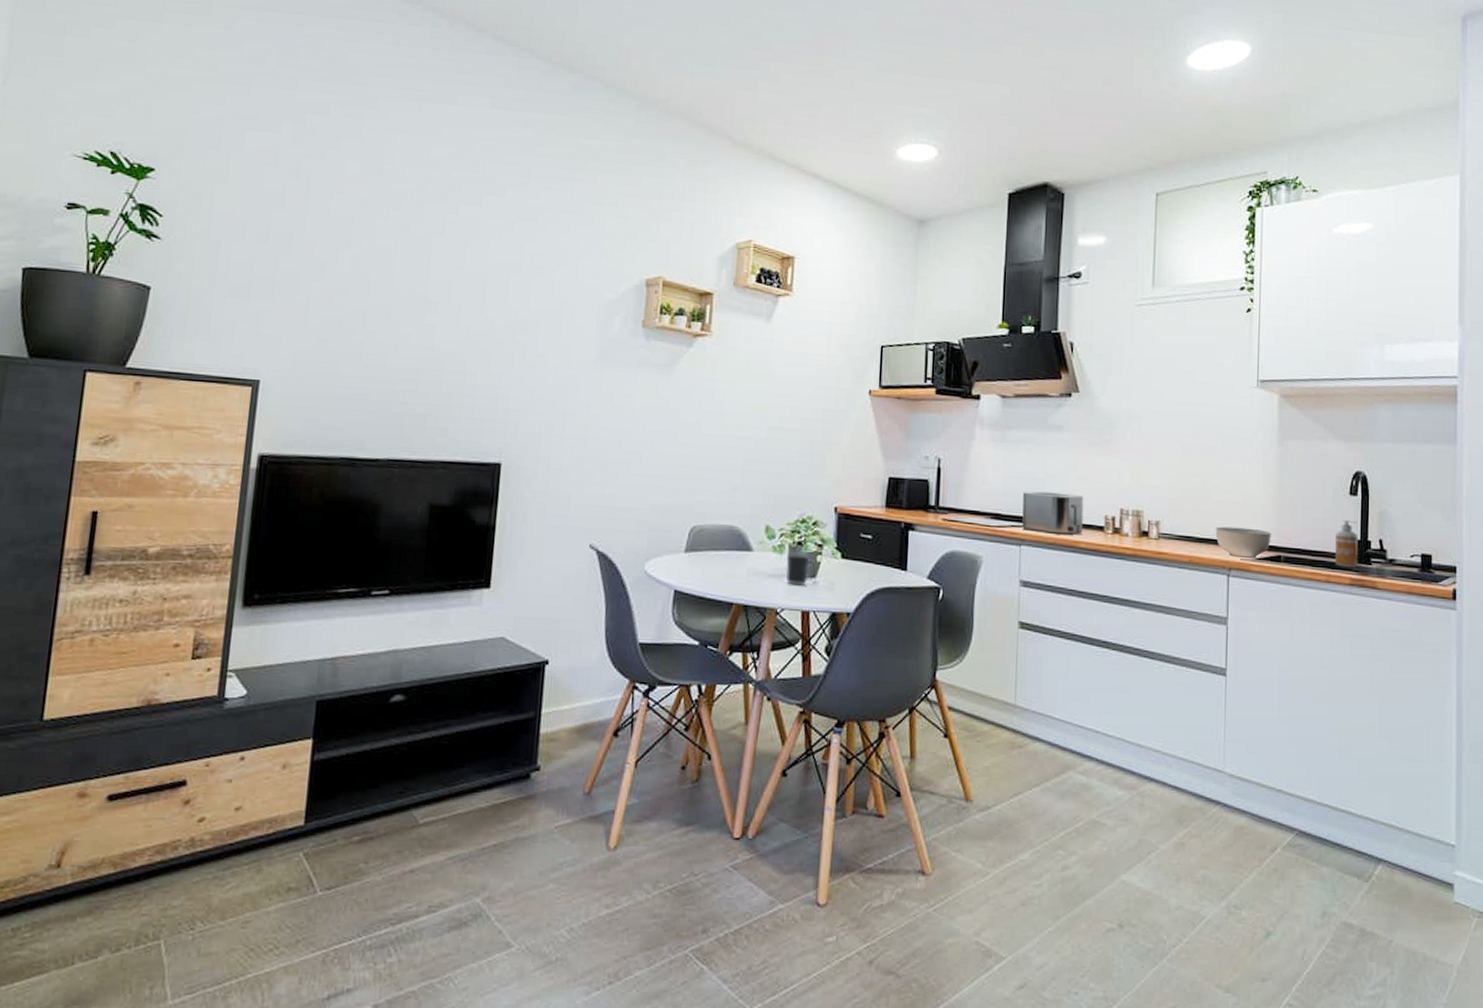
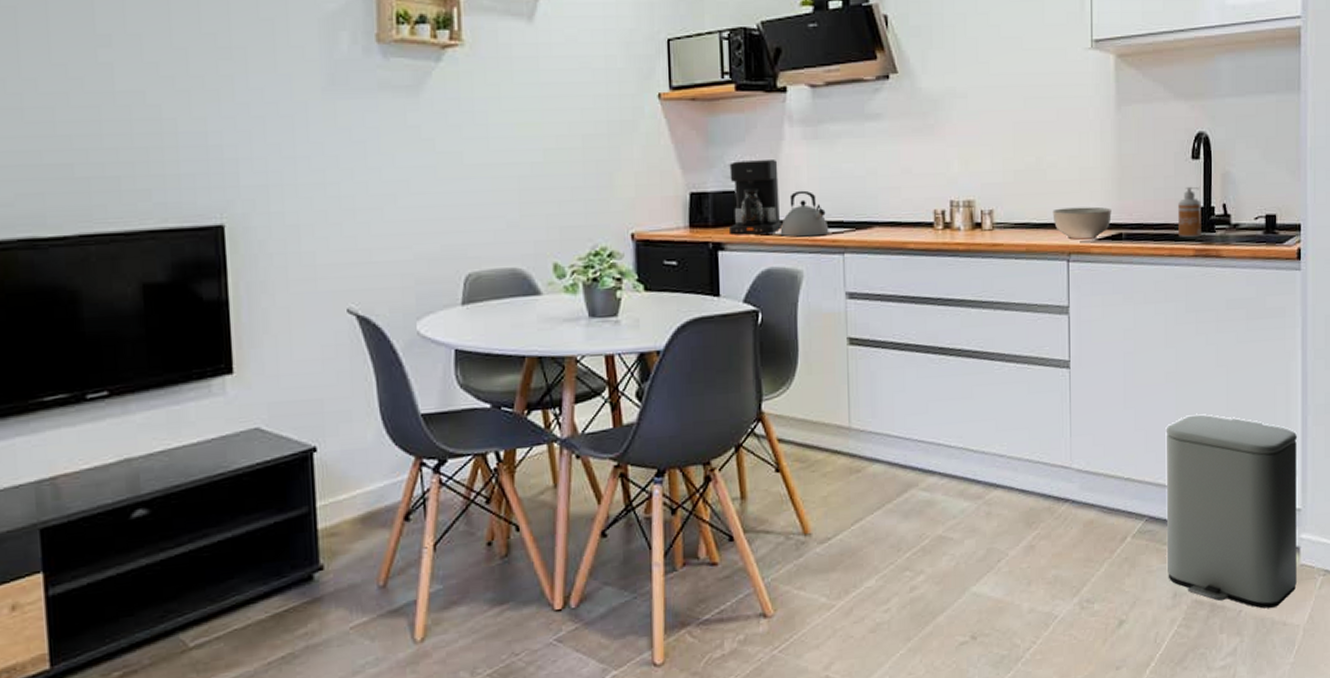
mug: present [786,552,816,586] -> none [581,291,617,328]
coffee maker: none [919,454,968,521] -> present [728,160,781,236]
kettle: none [965,485,1009,527] -> present [780,190,829,238]
toaster: present [1022,491,1084,536] -> none [843,189,911,238]
pedal bin: none [1316,736,1452,942] -> present [1165,414,1298,609]

